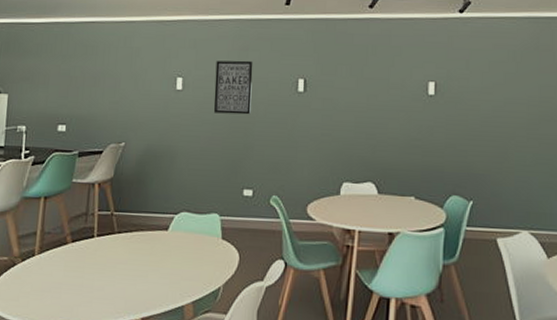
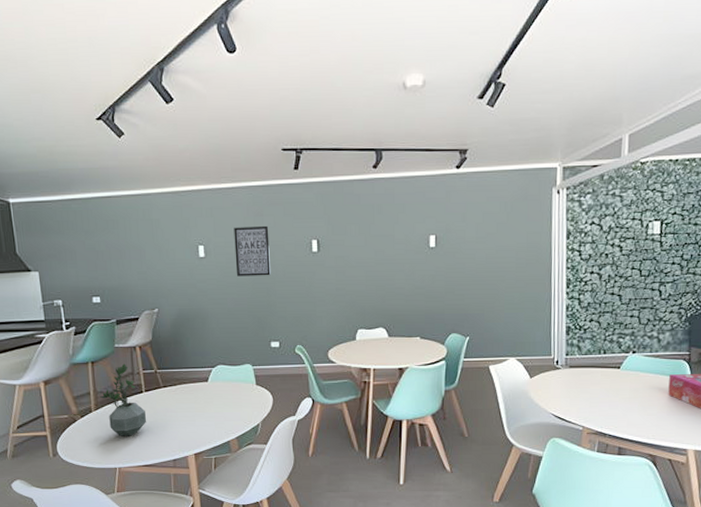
potted plant: none [45,201,93,289] -> present [99,363,146,436]

